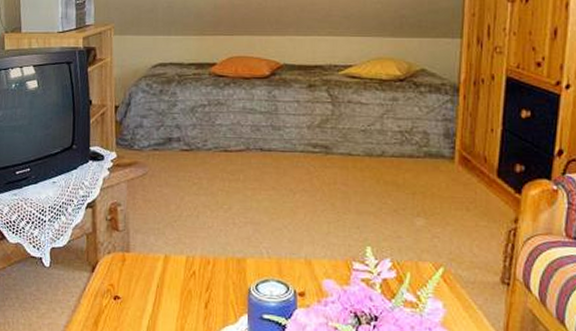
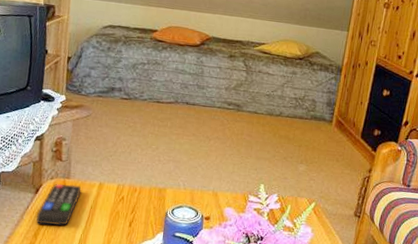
remote control: none [95,258,144,311] -> present [36,183,81,226]

